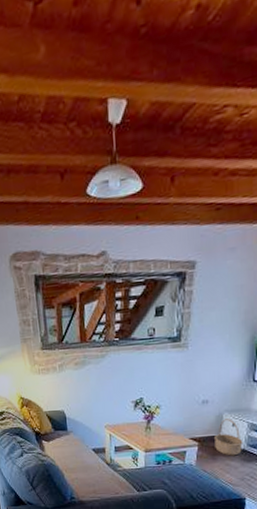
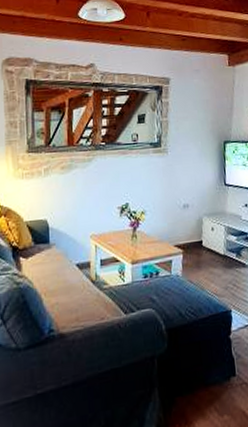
basket: present [215,418,243,456] -> none [197,222,223,263]

